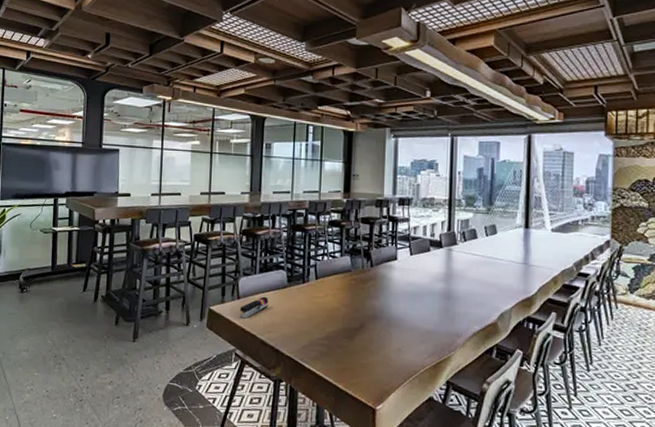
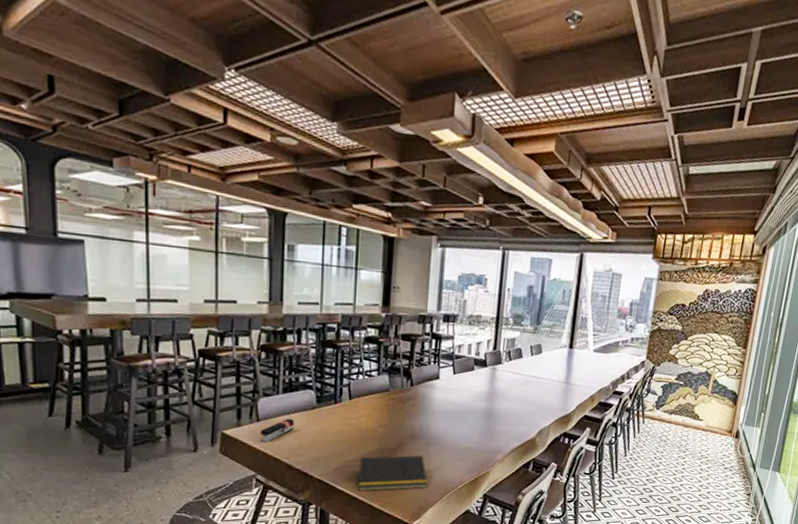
notepad: none [324,336,390,371] -> present [358,455,428,491]

